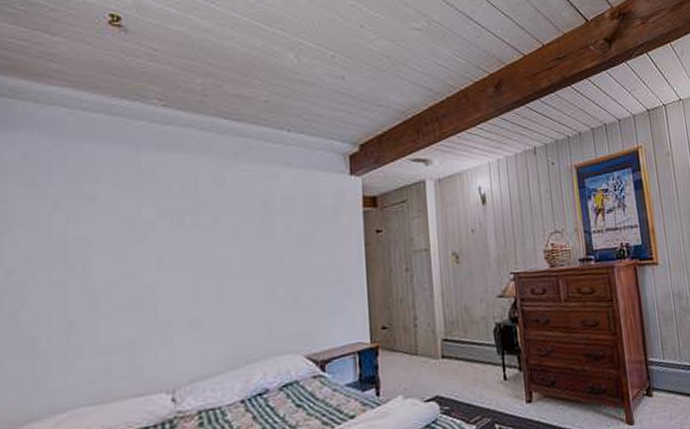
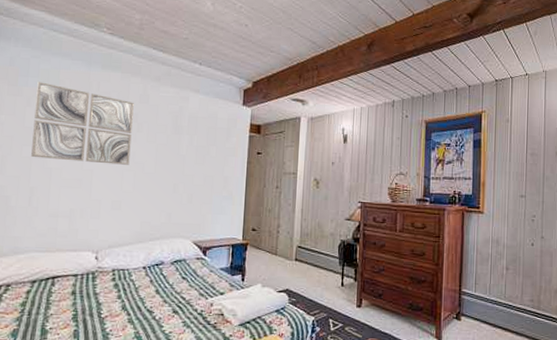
wall art: none [65,177,207,280] -> present [31,82,134,165]

